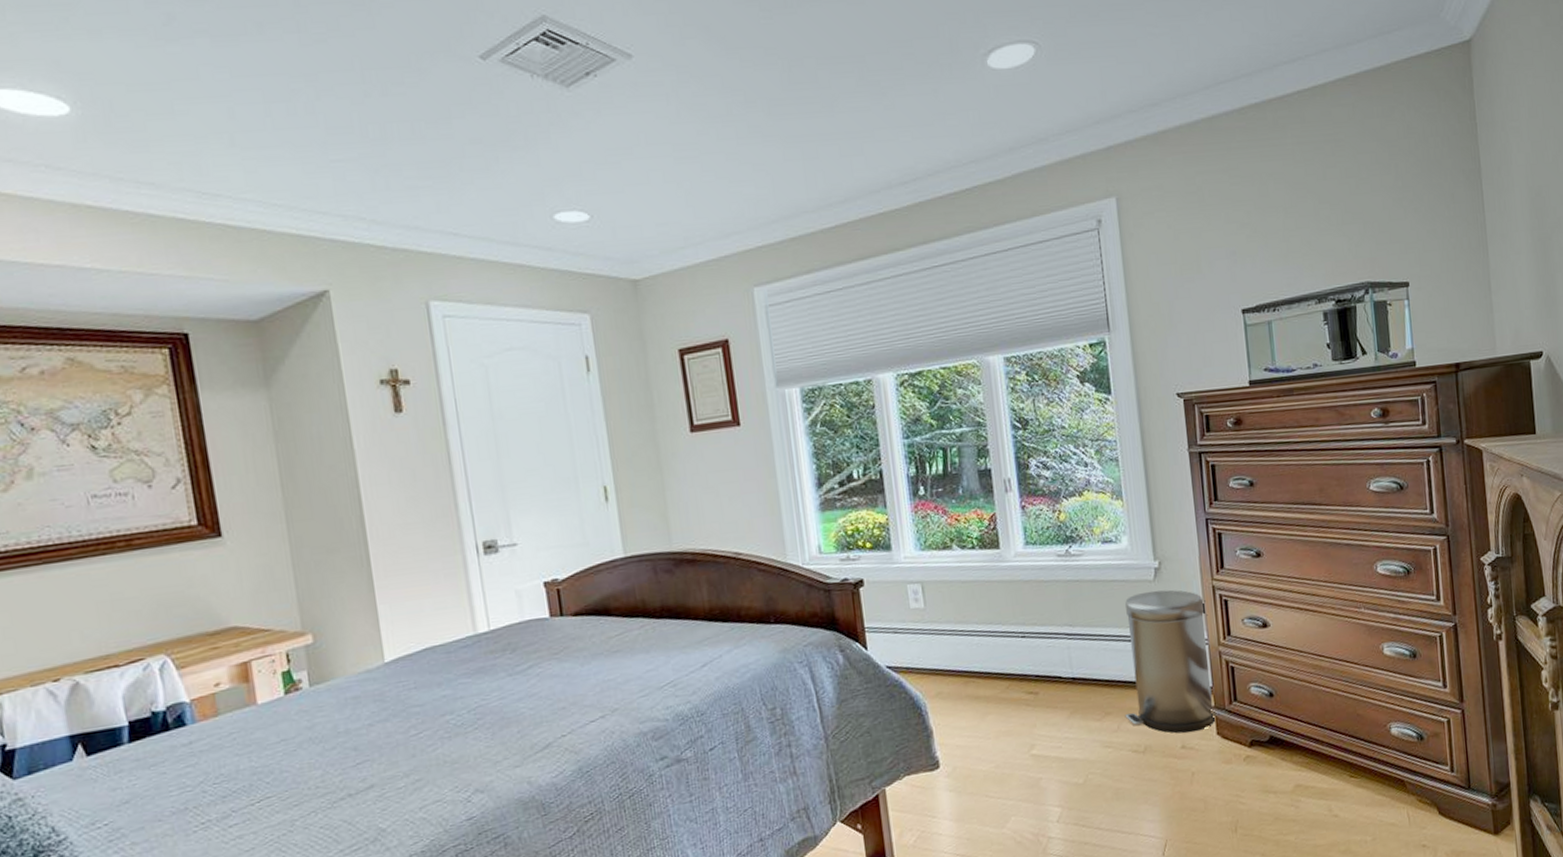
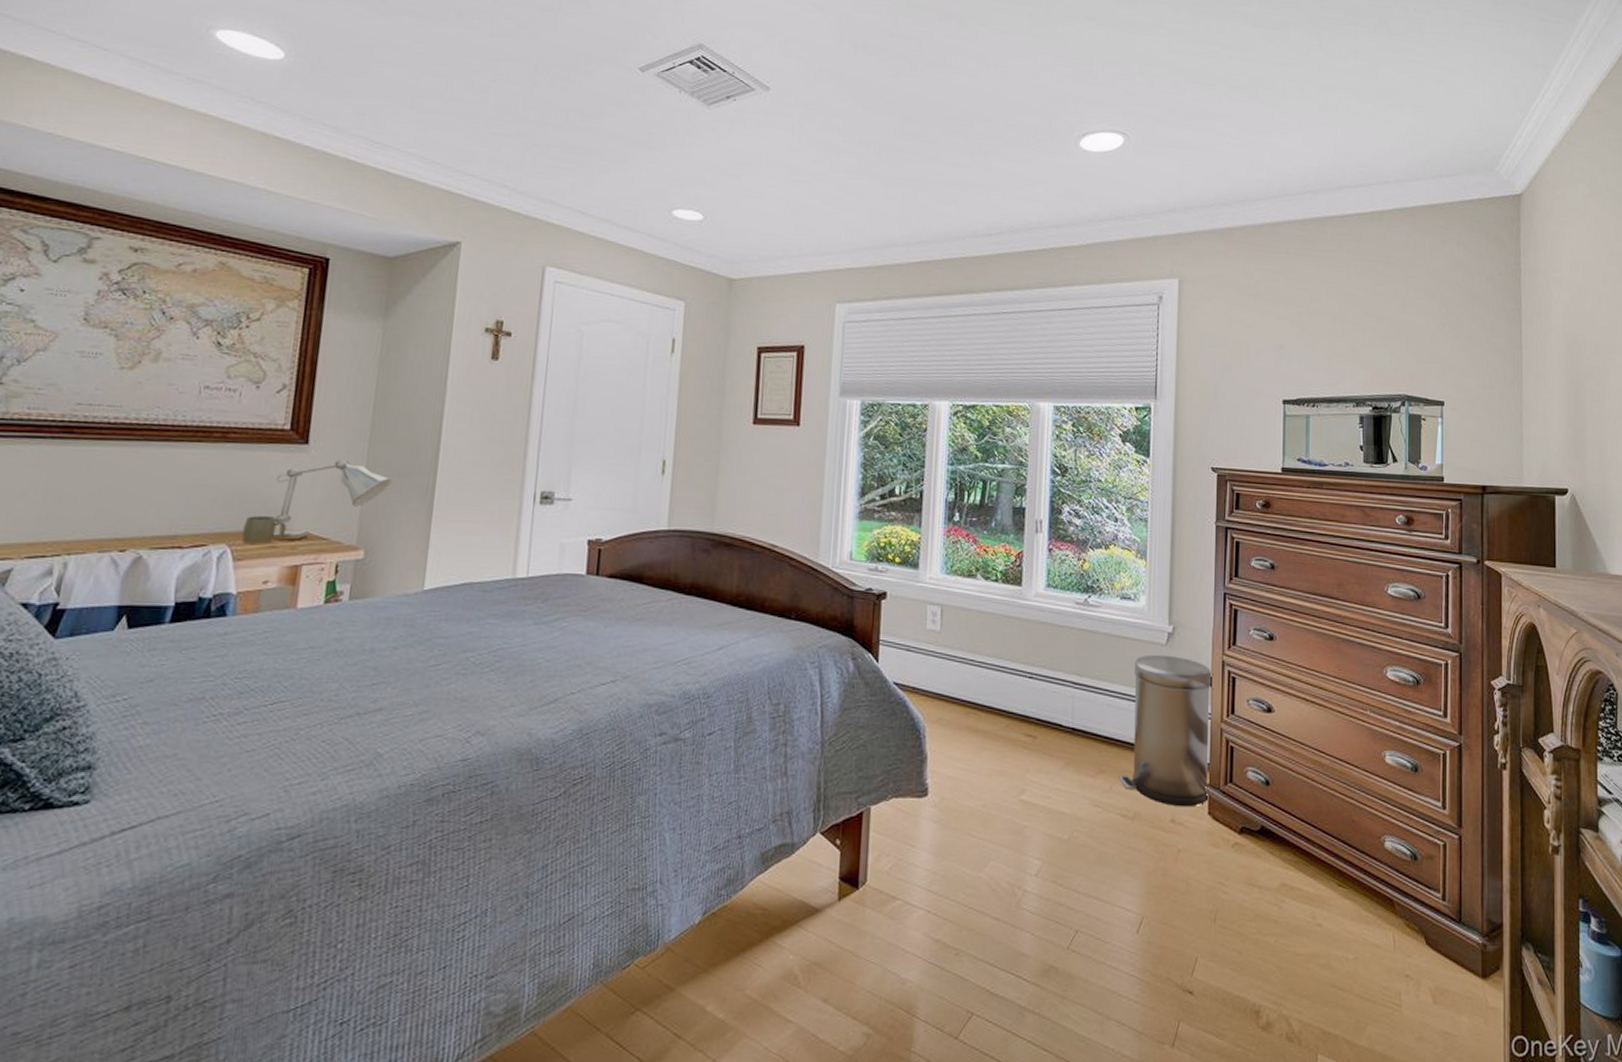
mug: none [177,617,224,651] -> present [241,516,287,545]
desk lamp: none [197,546,322,643] -> present [271,460,392,542]

